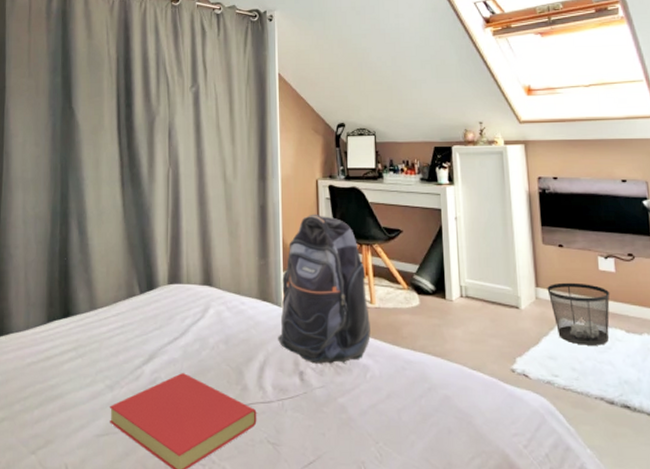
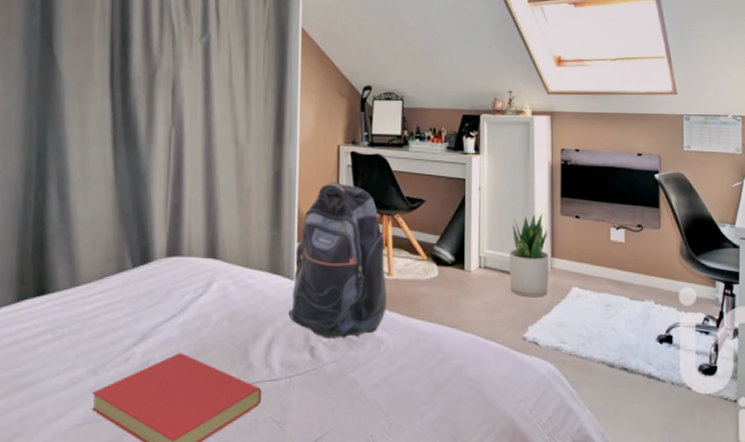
planter: none [491,243,535,328] -> present [509,214,549,298]
waste bin: present [547,282,610,346] -> none [562,252,619,313]

